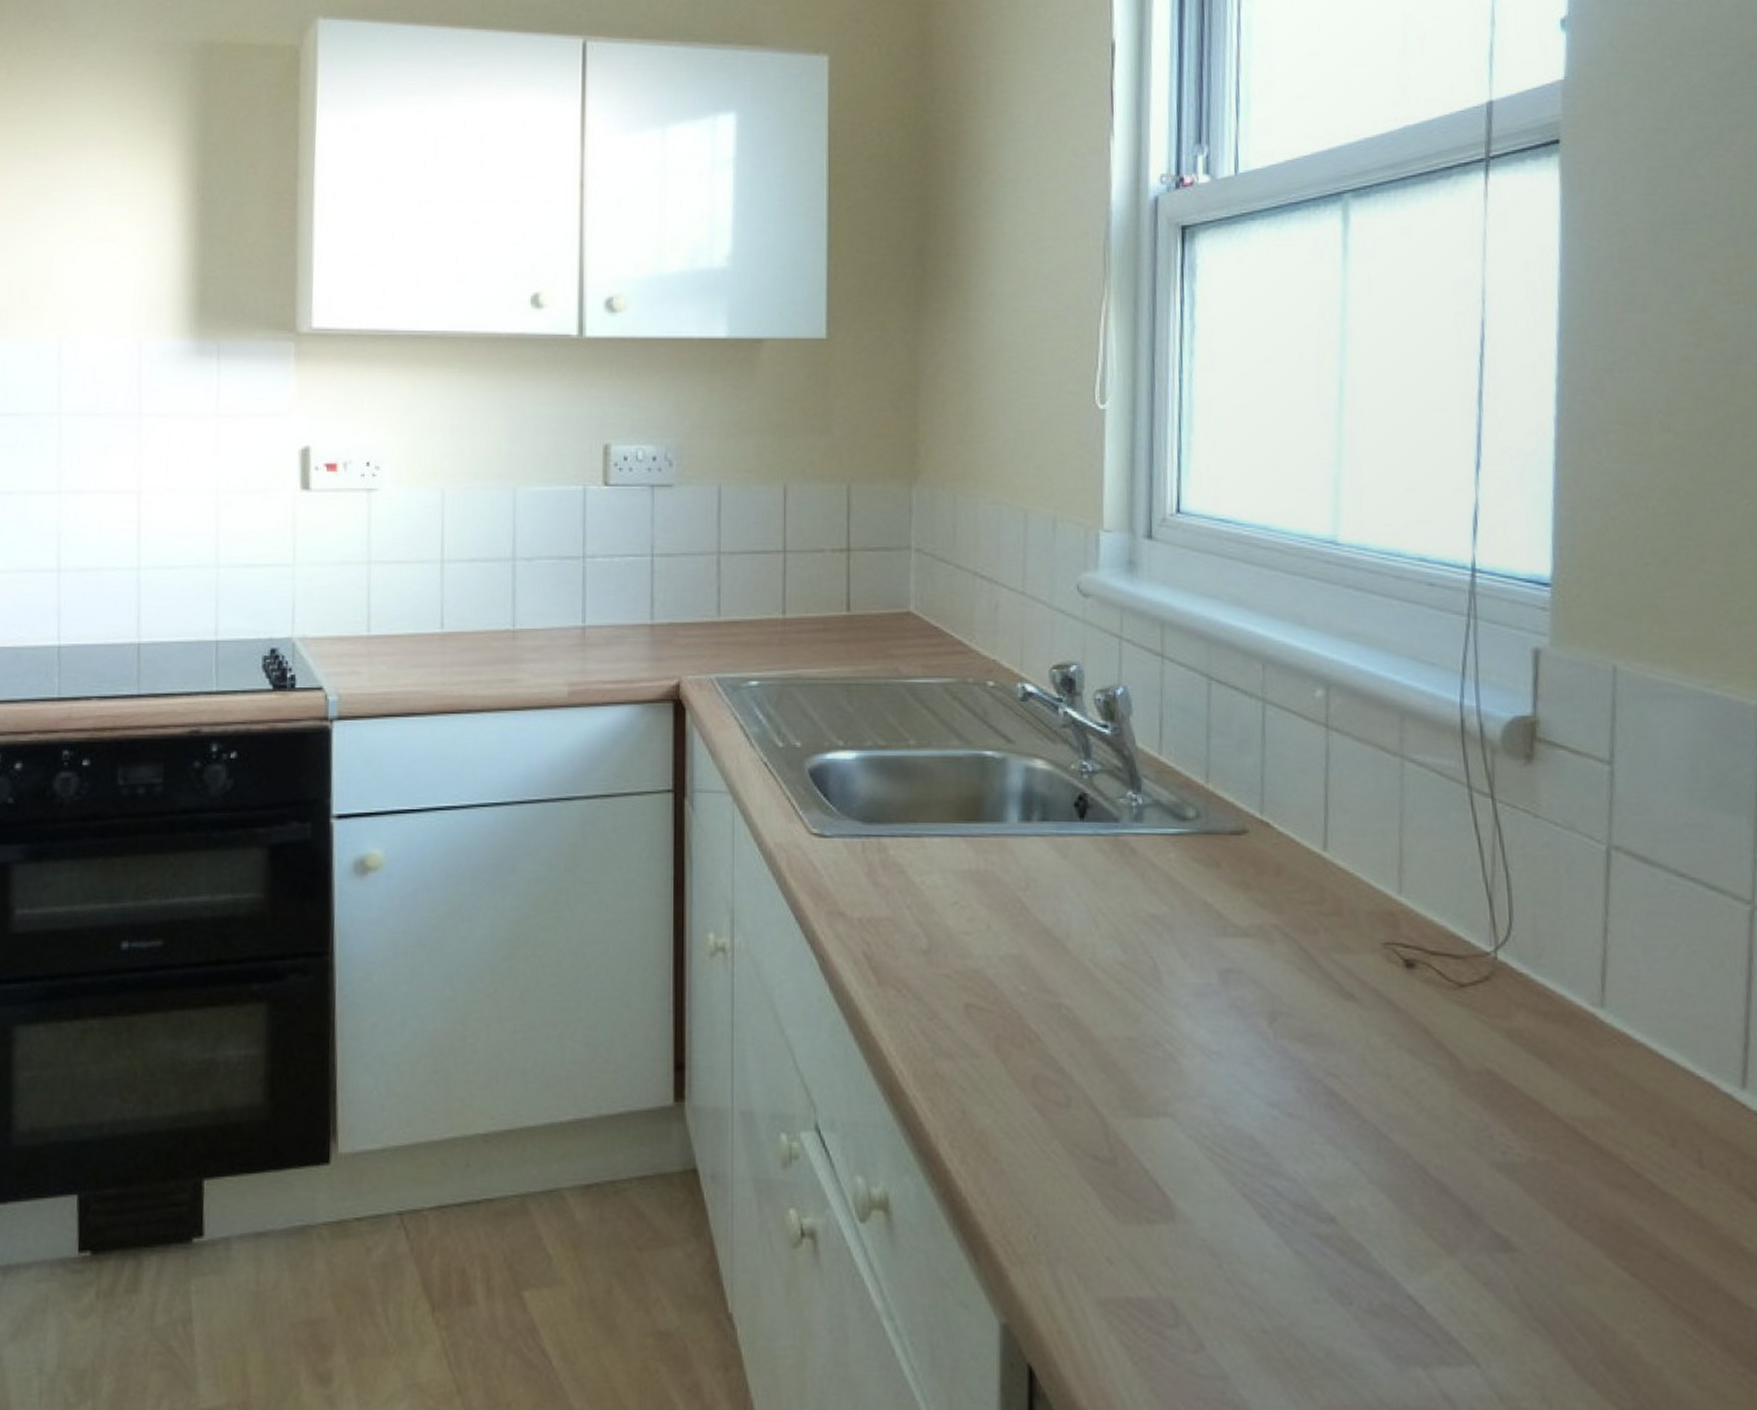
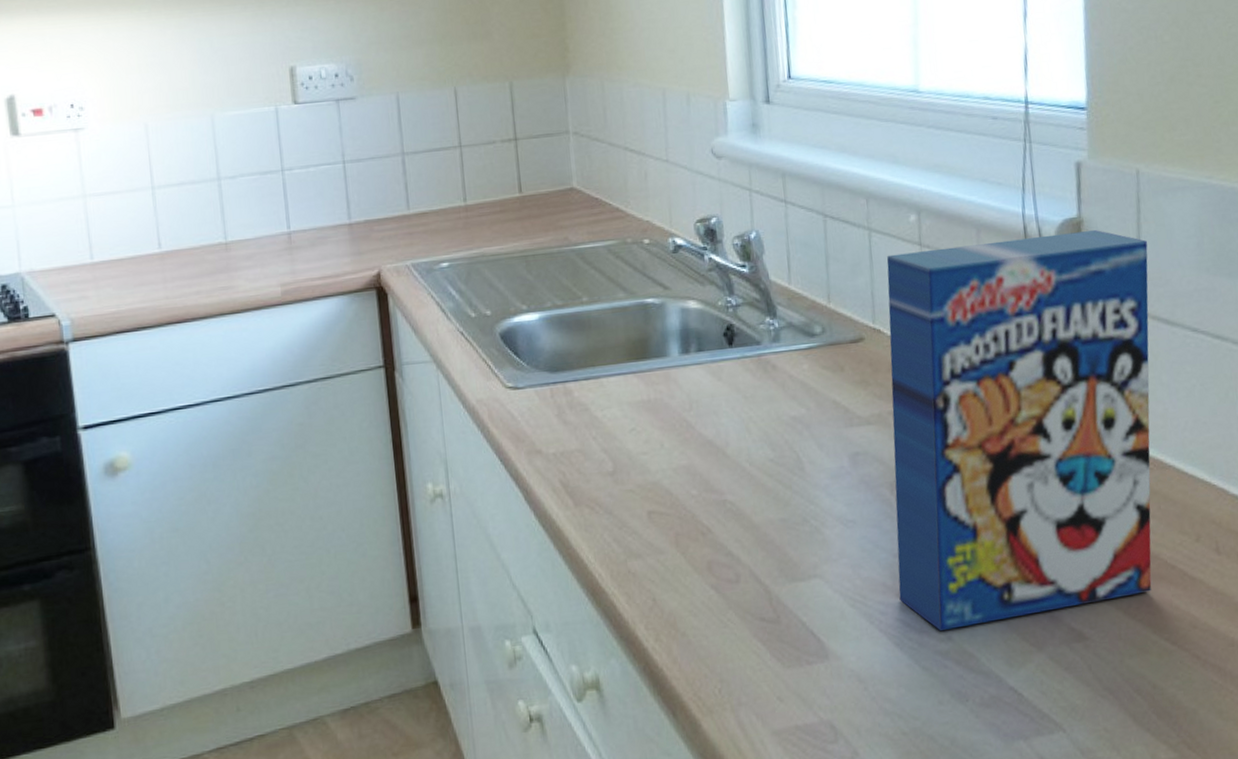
cereal box: none [1270,733,1624,1209] -> present [887,230,1152,630]

